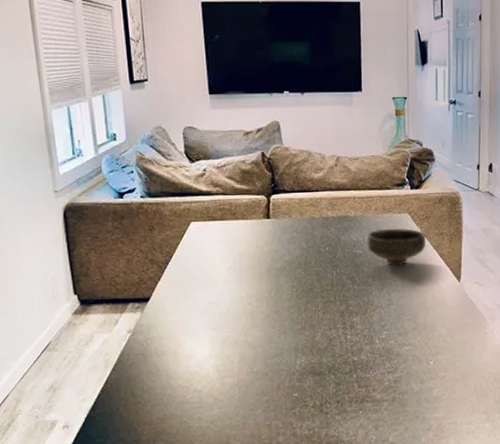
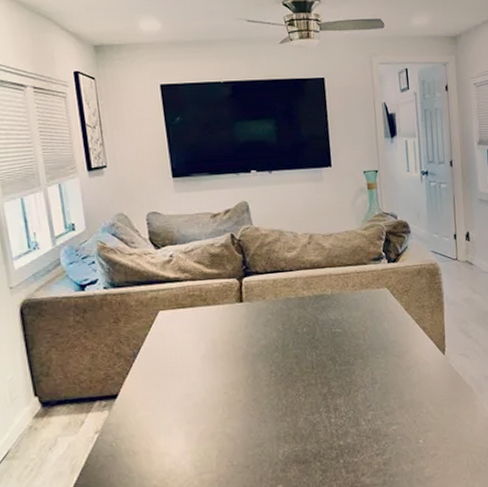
bowl: present [367,228,426,266] -> none [346,303,407,343]

